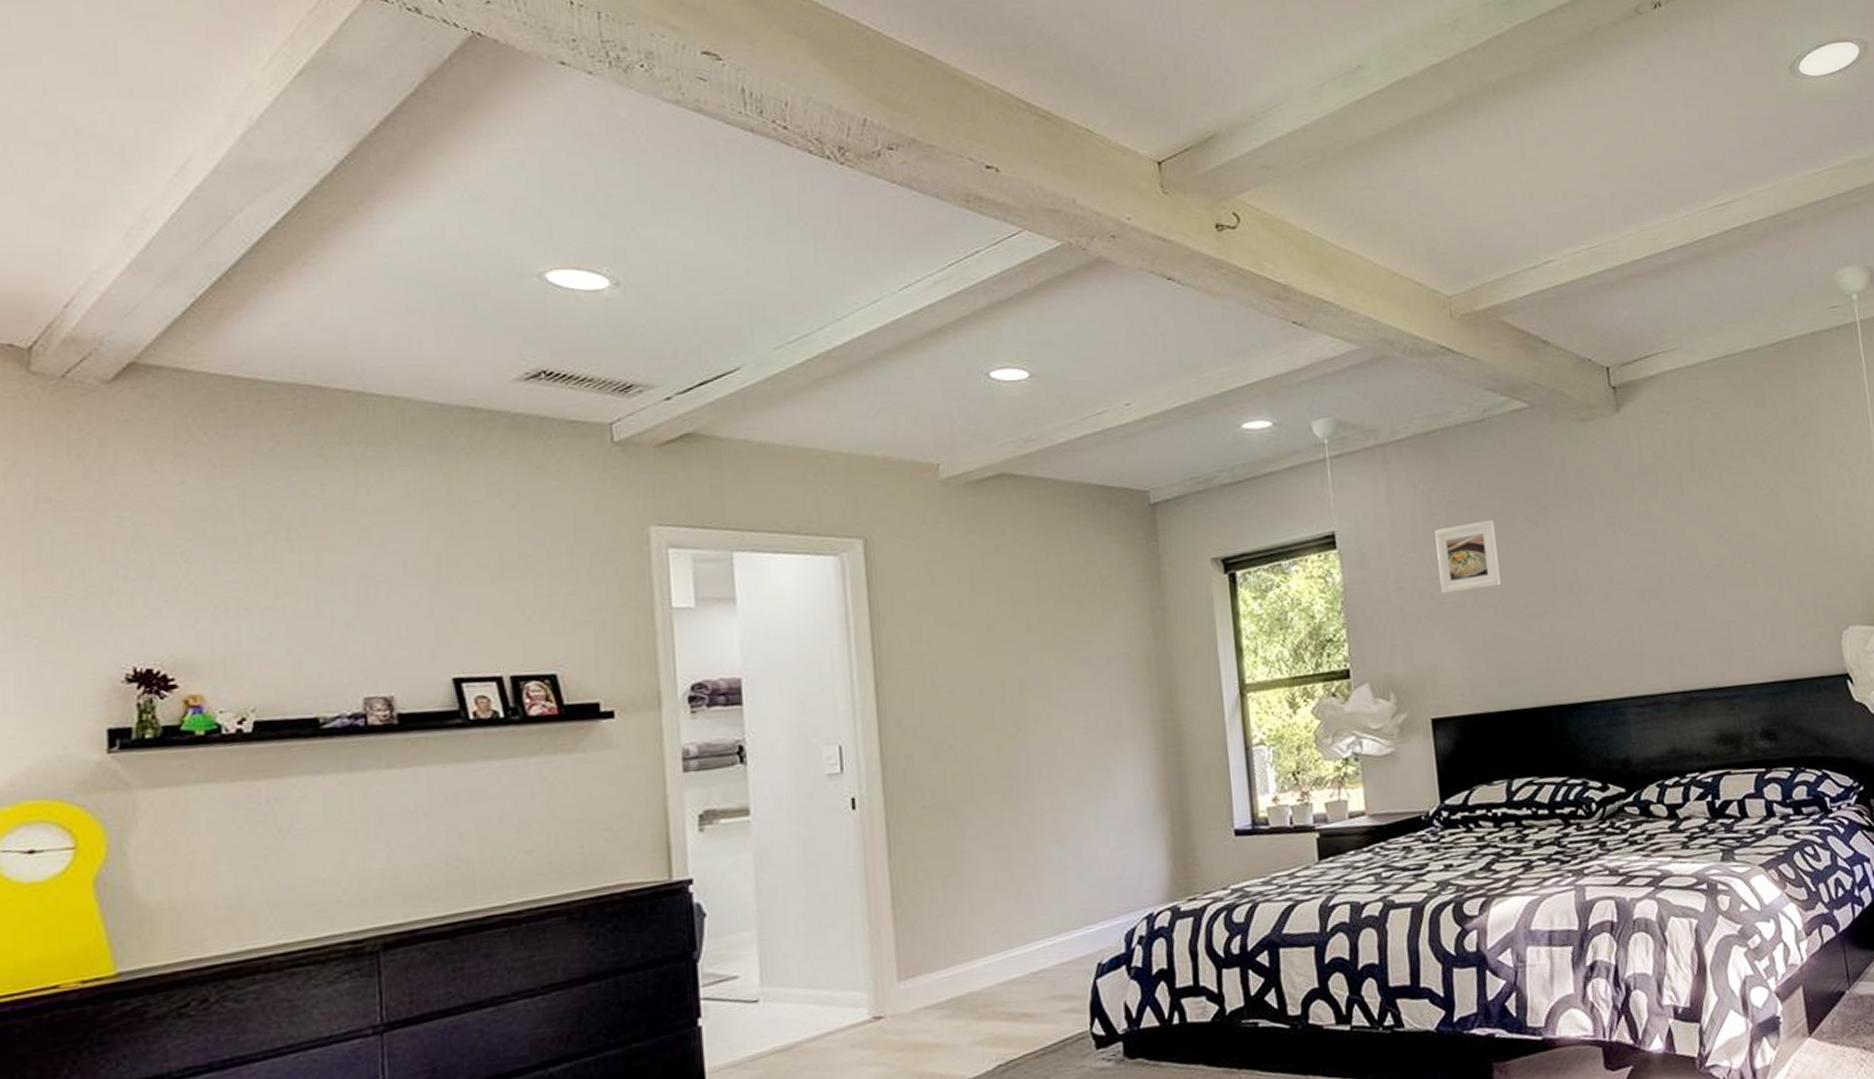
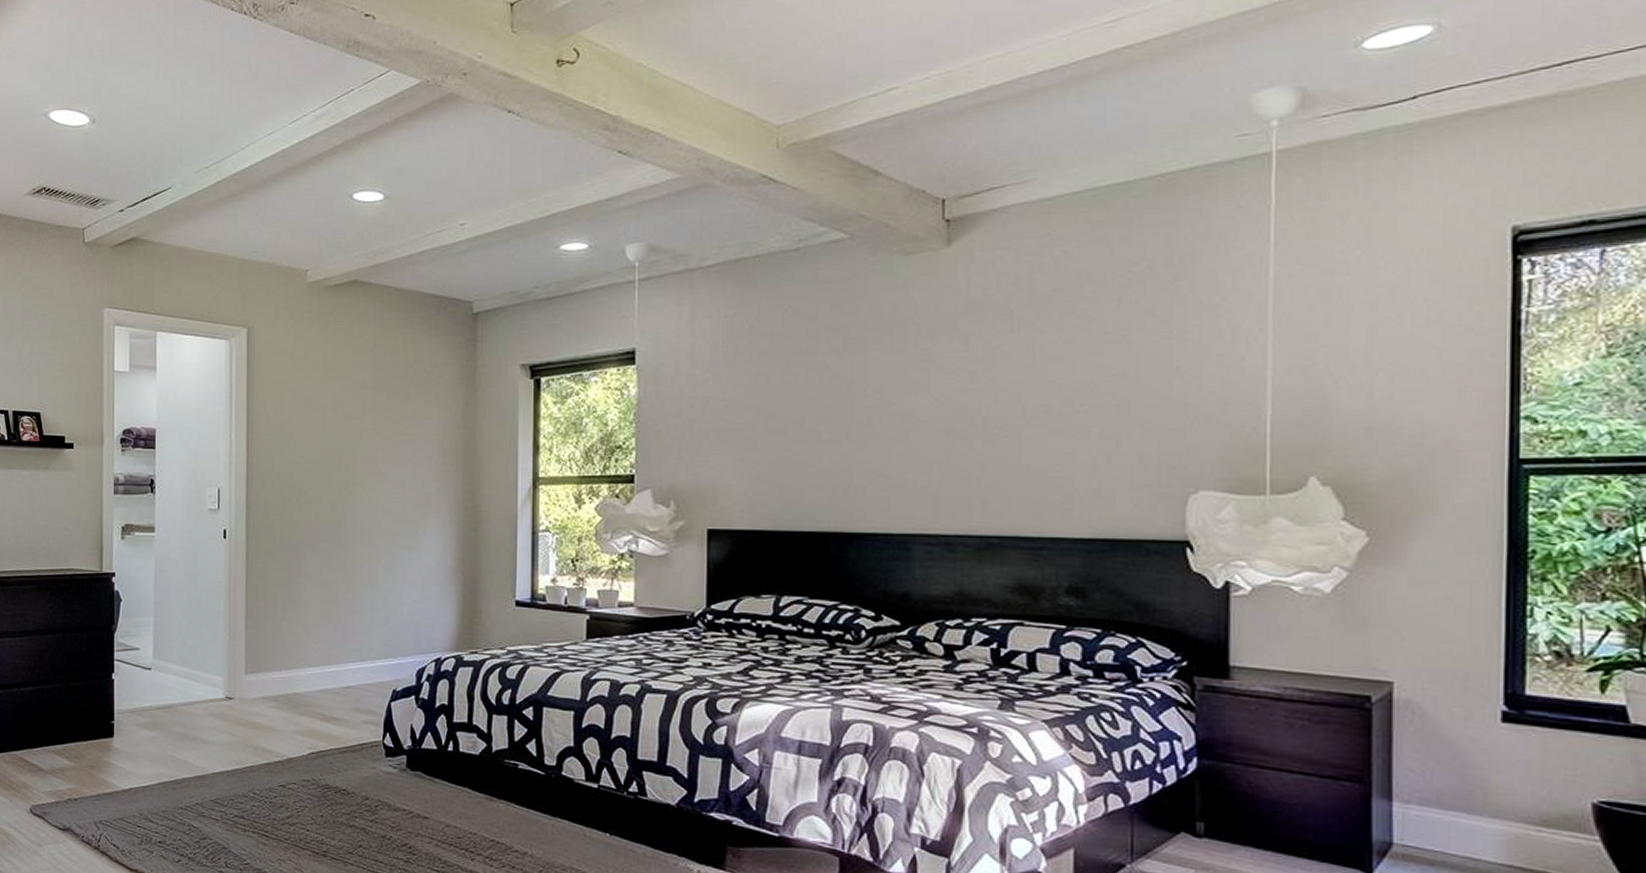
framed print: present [1435,519,1502,595] -> none [733,347,796,415]

